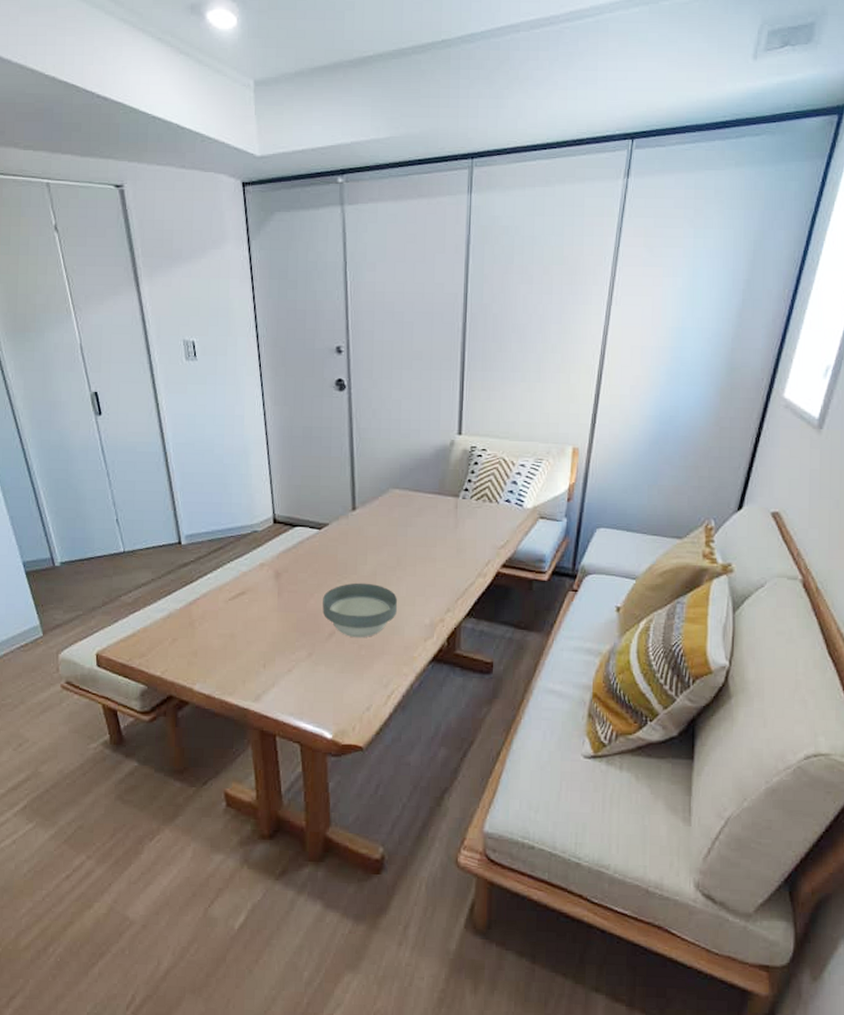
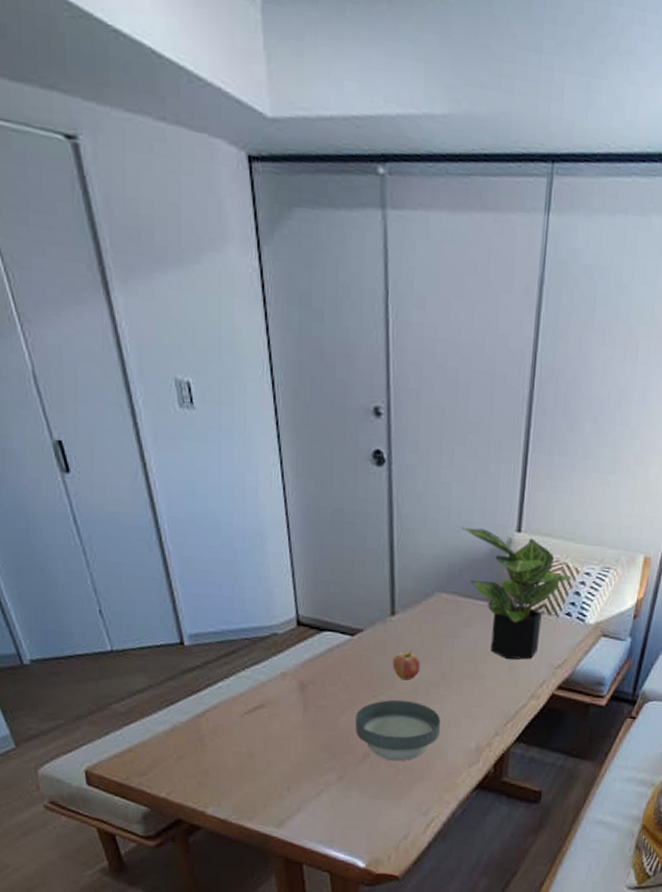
fruit: none [354,540,379,566] -> present [392,651,421,680]
potted plant: none [410,434,509,543] -> present [461,527,573,660]

